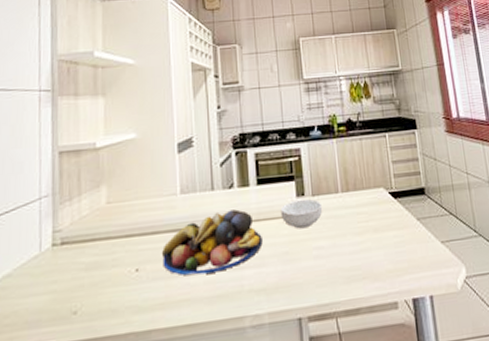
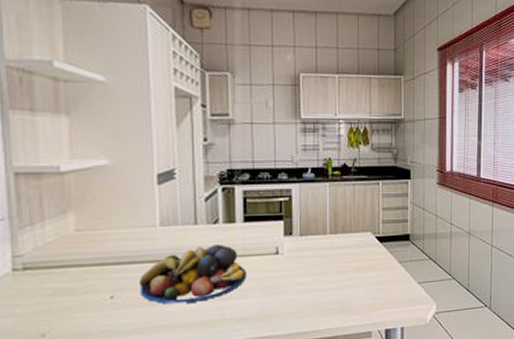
cereal bowl: present [280,199,323,229] -> none [266,238,310,266]

